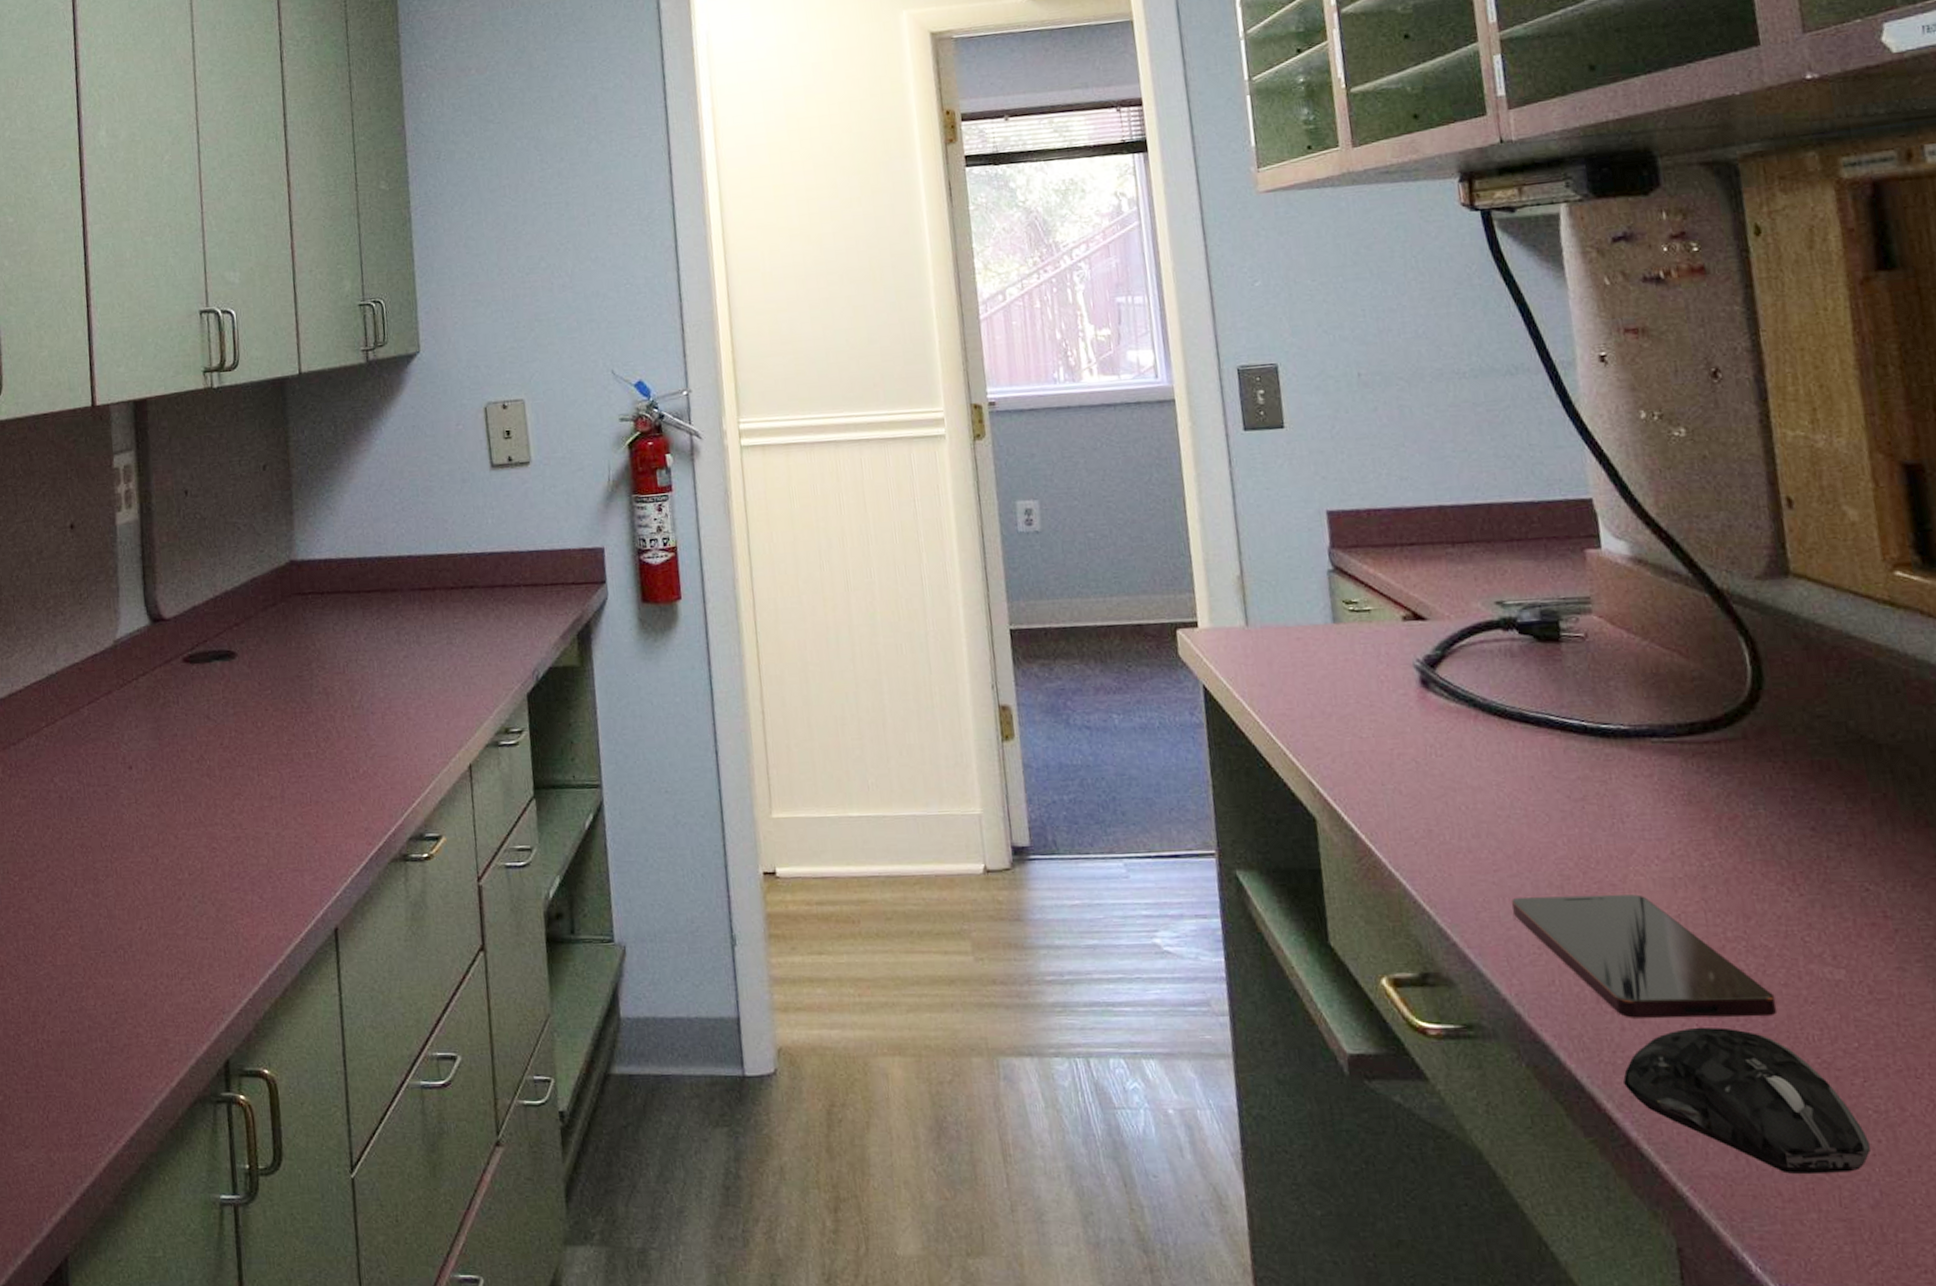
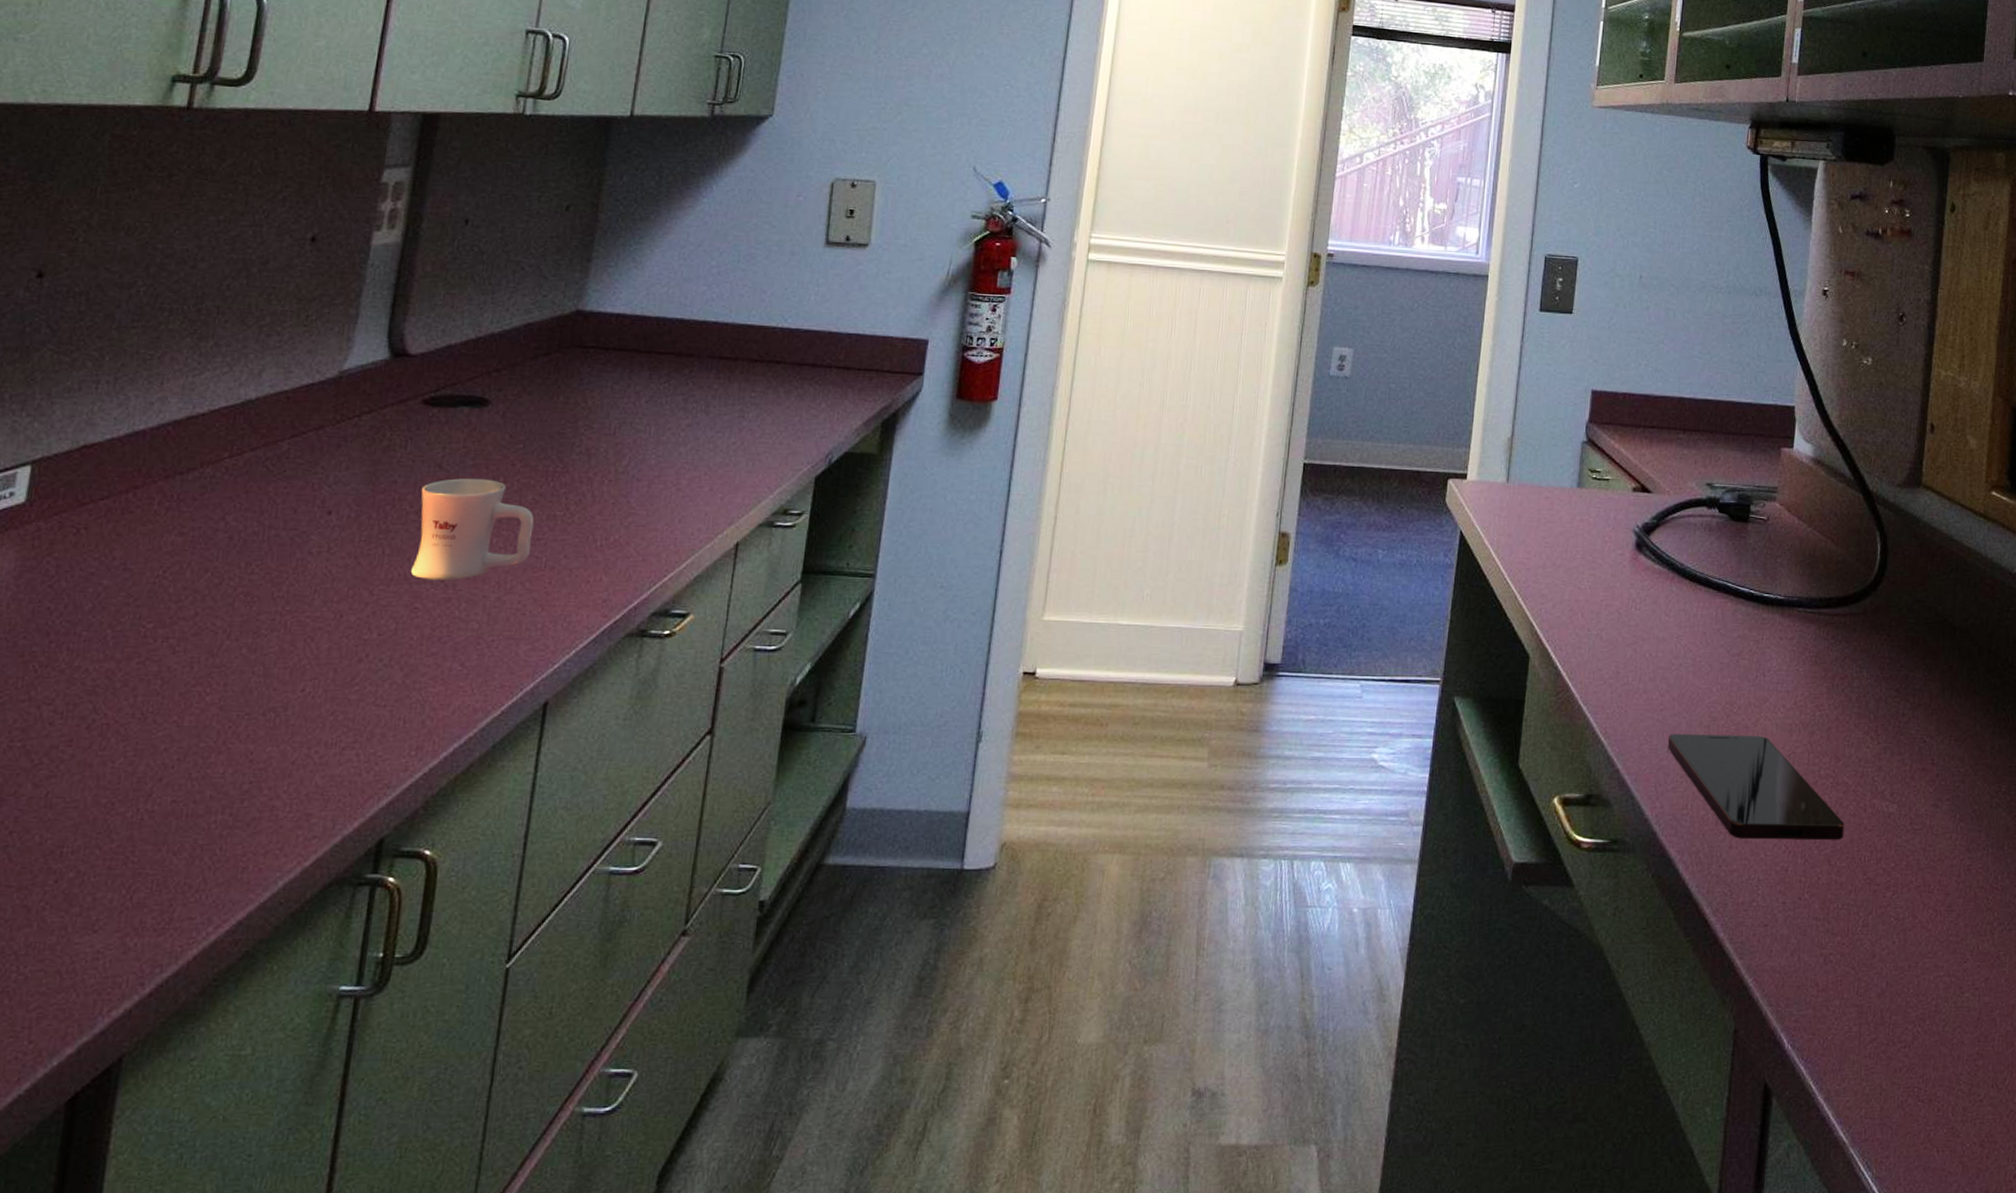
mug: none [197,725,297,822] -> present [410,478,535,581]
computer mouse: present [1623,1027,1871,1174] -> none [1722,847,1887,968]

